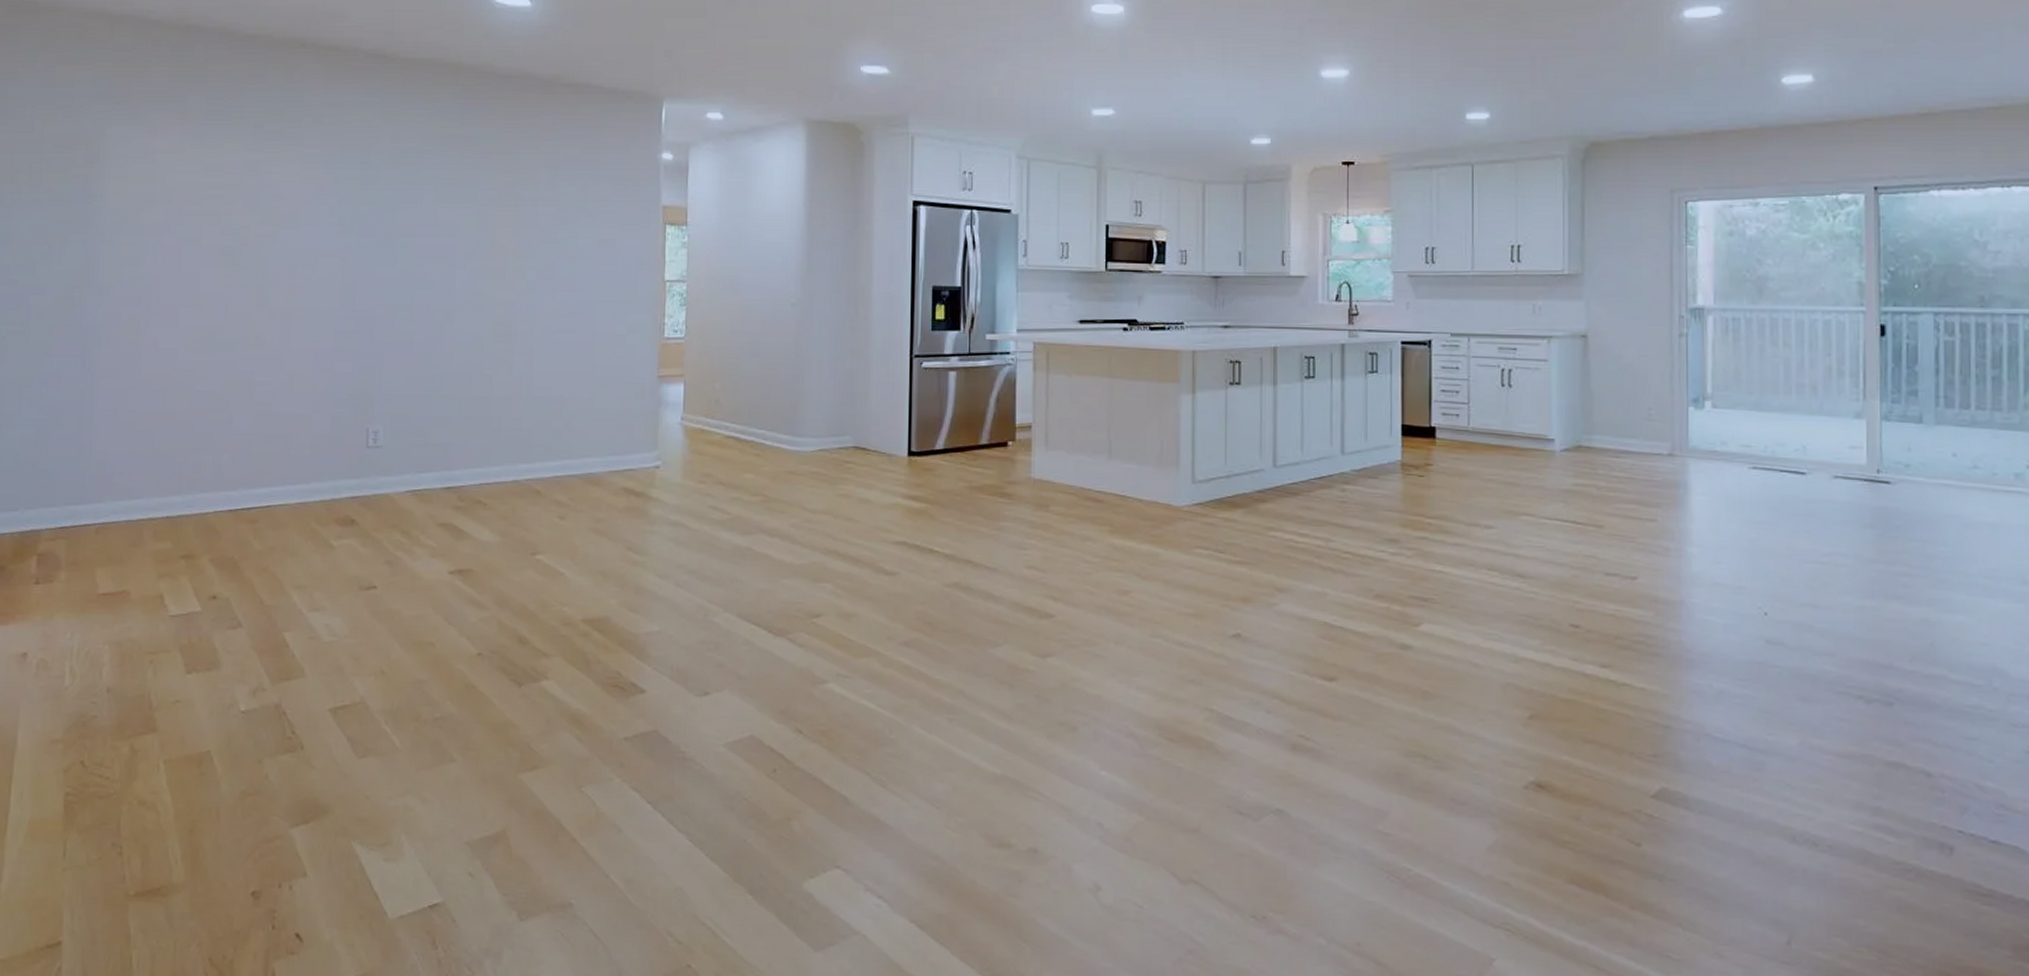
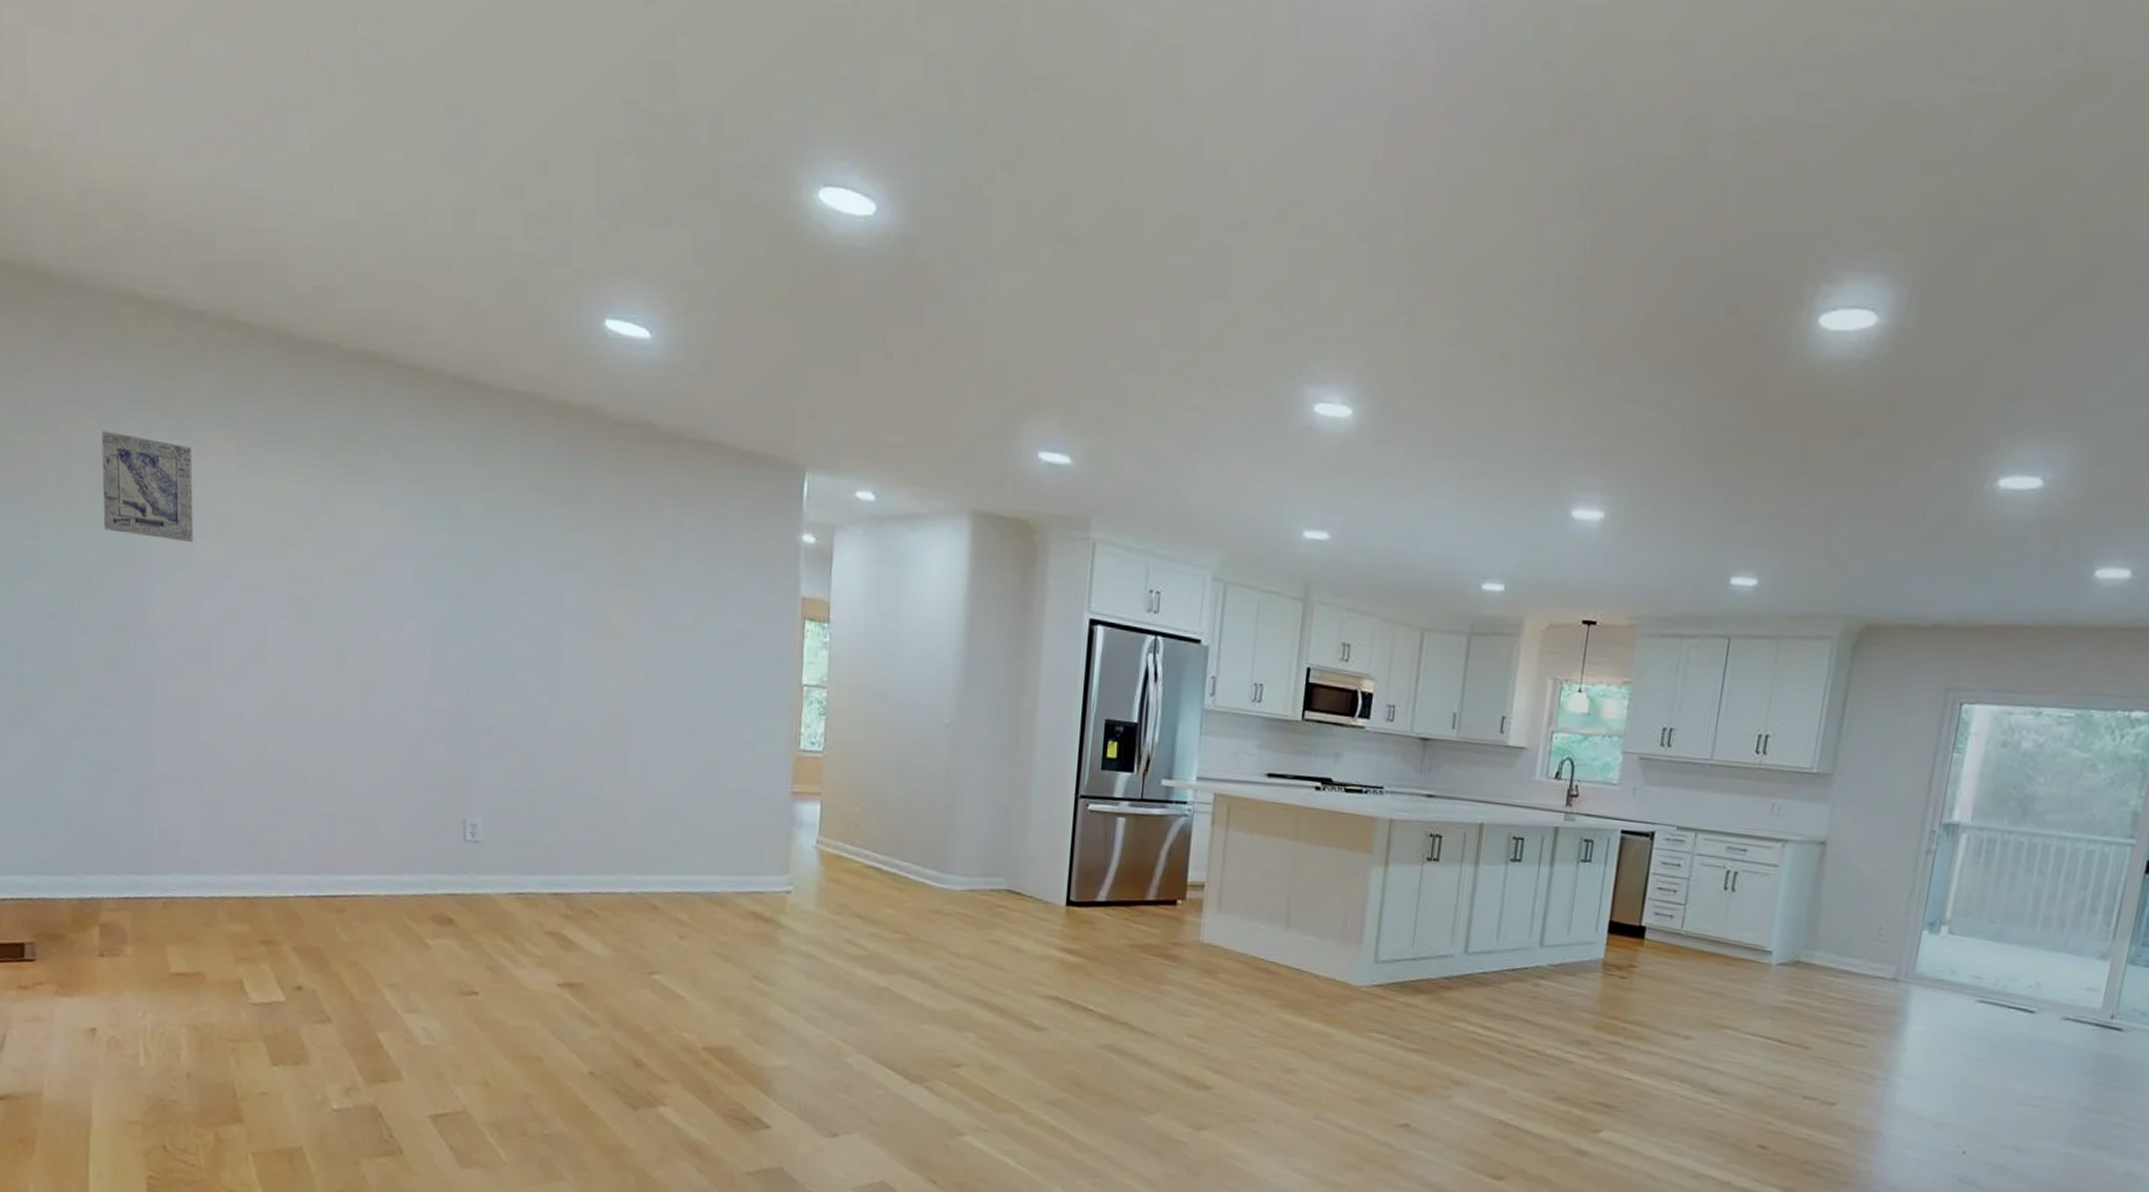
wall art: none [65,123,144,210] -> present [101,430,194,543]

